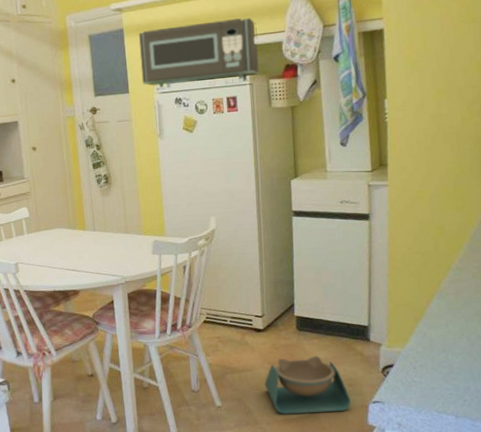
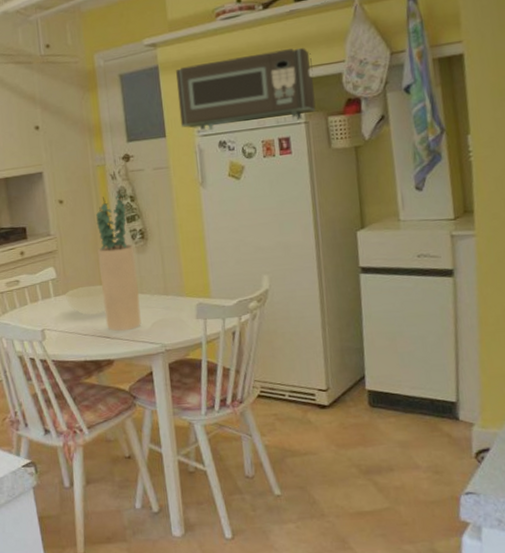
bowl: none [36,223,73,251] -> present [64,284,106,315]
vase: none [66,137,105,265] -> present [96,187,141,332]
pet bowl: present [264,356,351,414] -> none [331,437,438,506]

